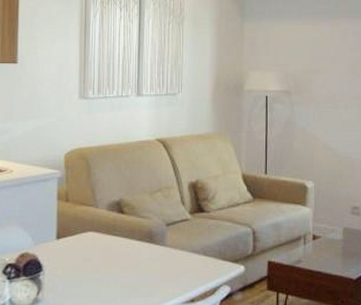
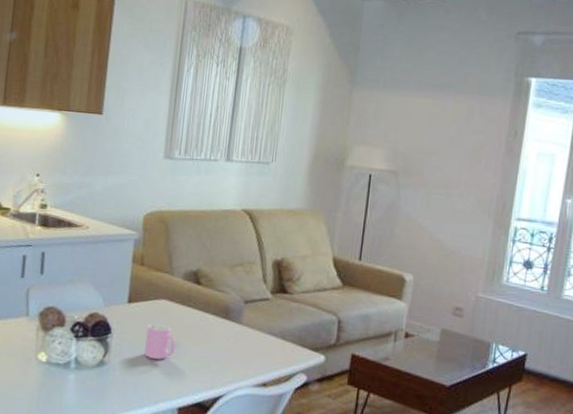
cup: none [76,256,106,290] -> present [144,323,176,360]

